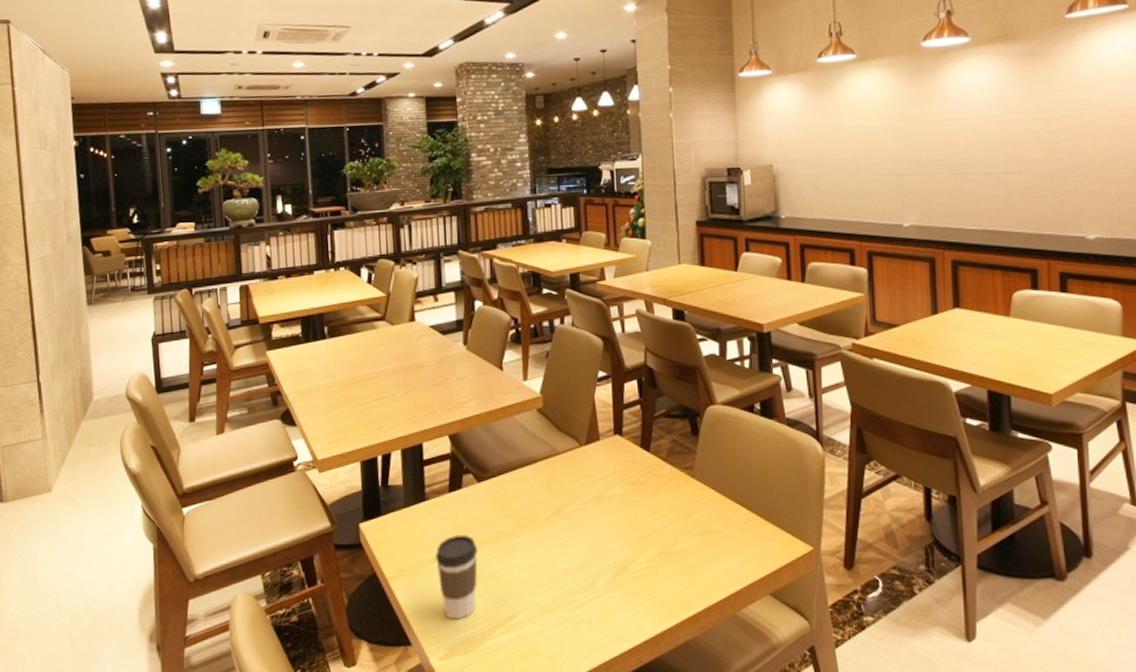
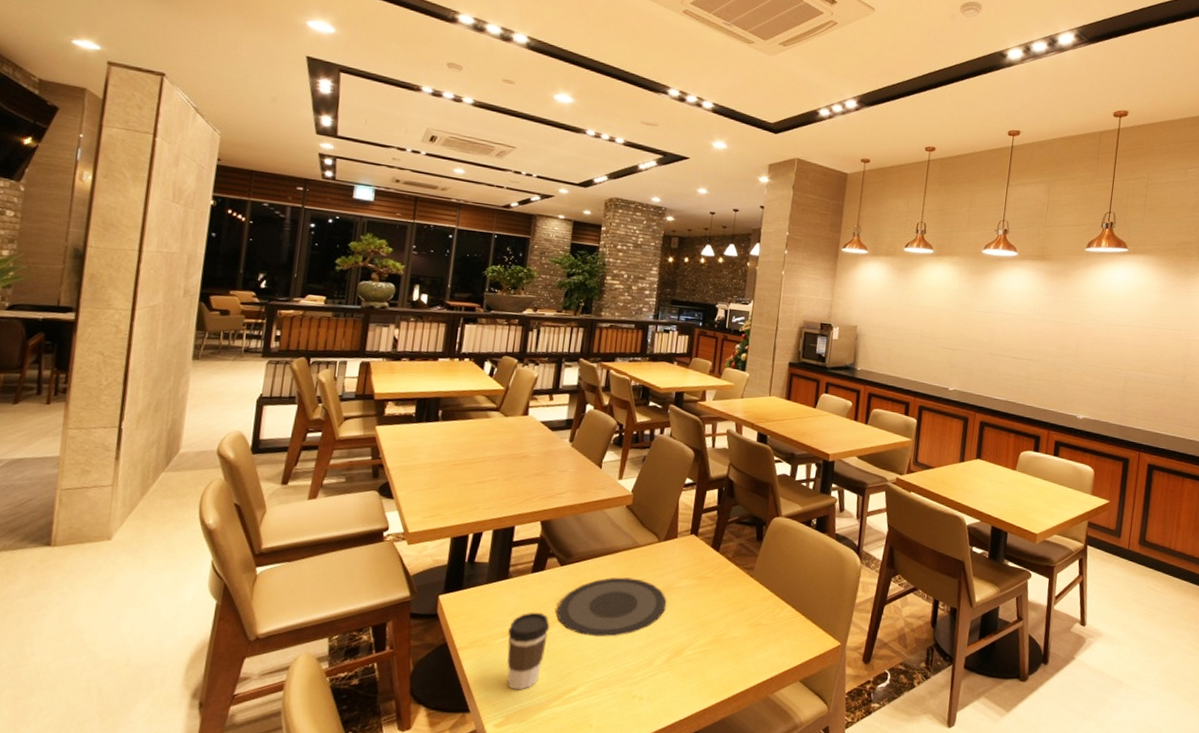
plate: none [482,489,600,558] -> present [557,577,666,637]

